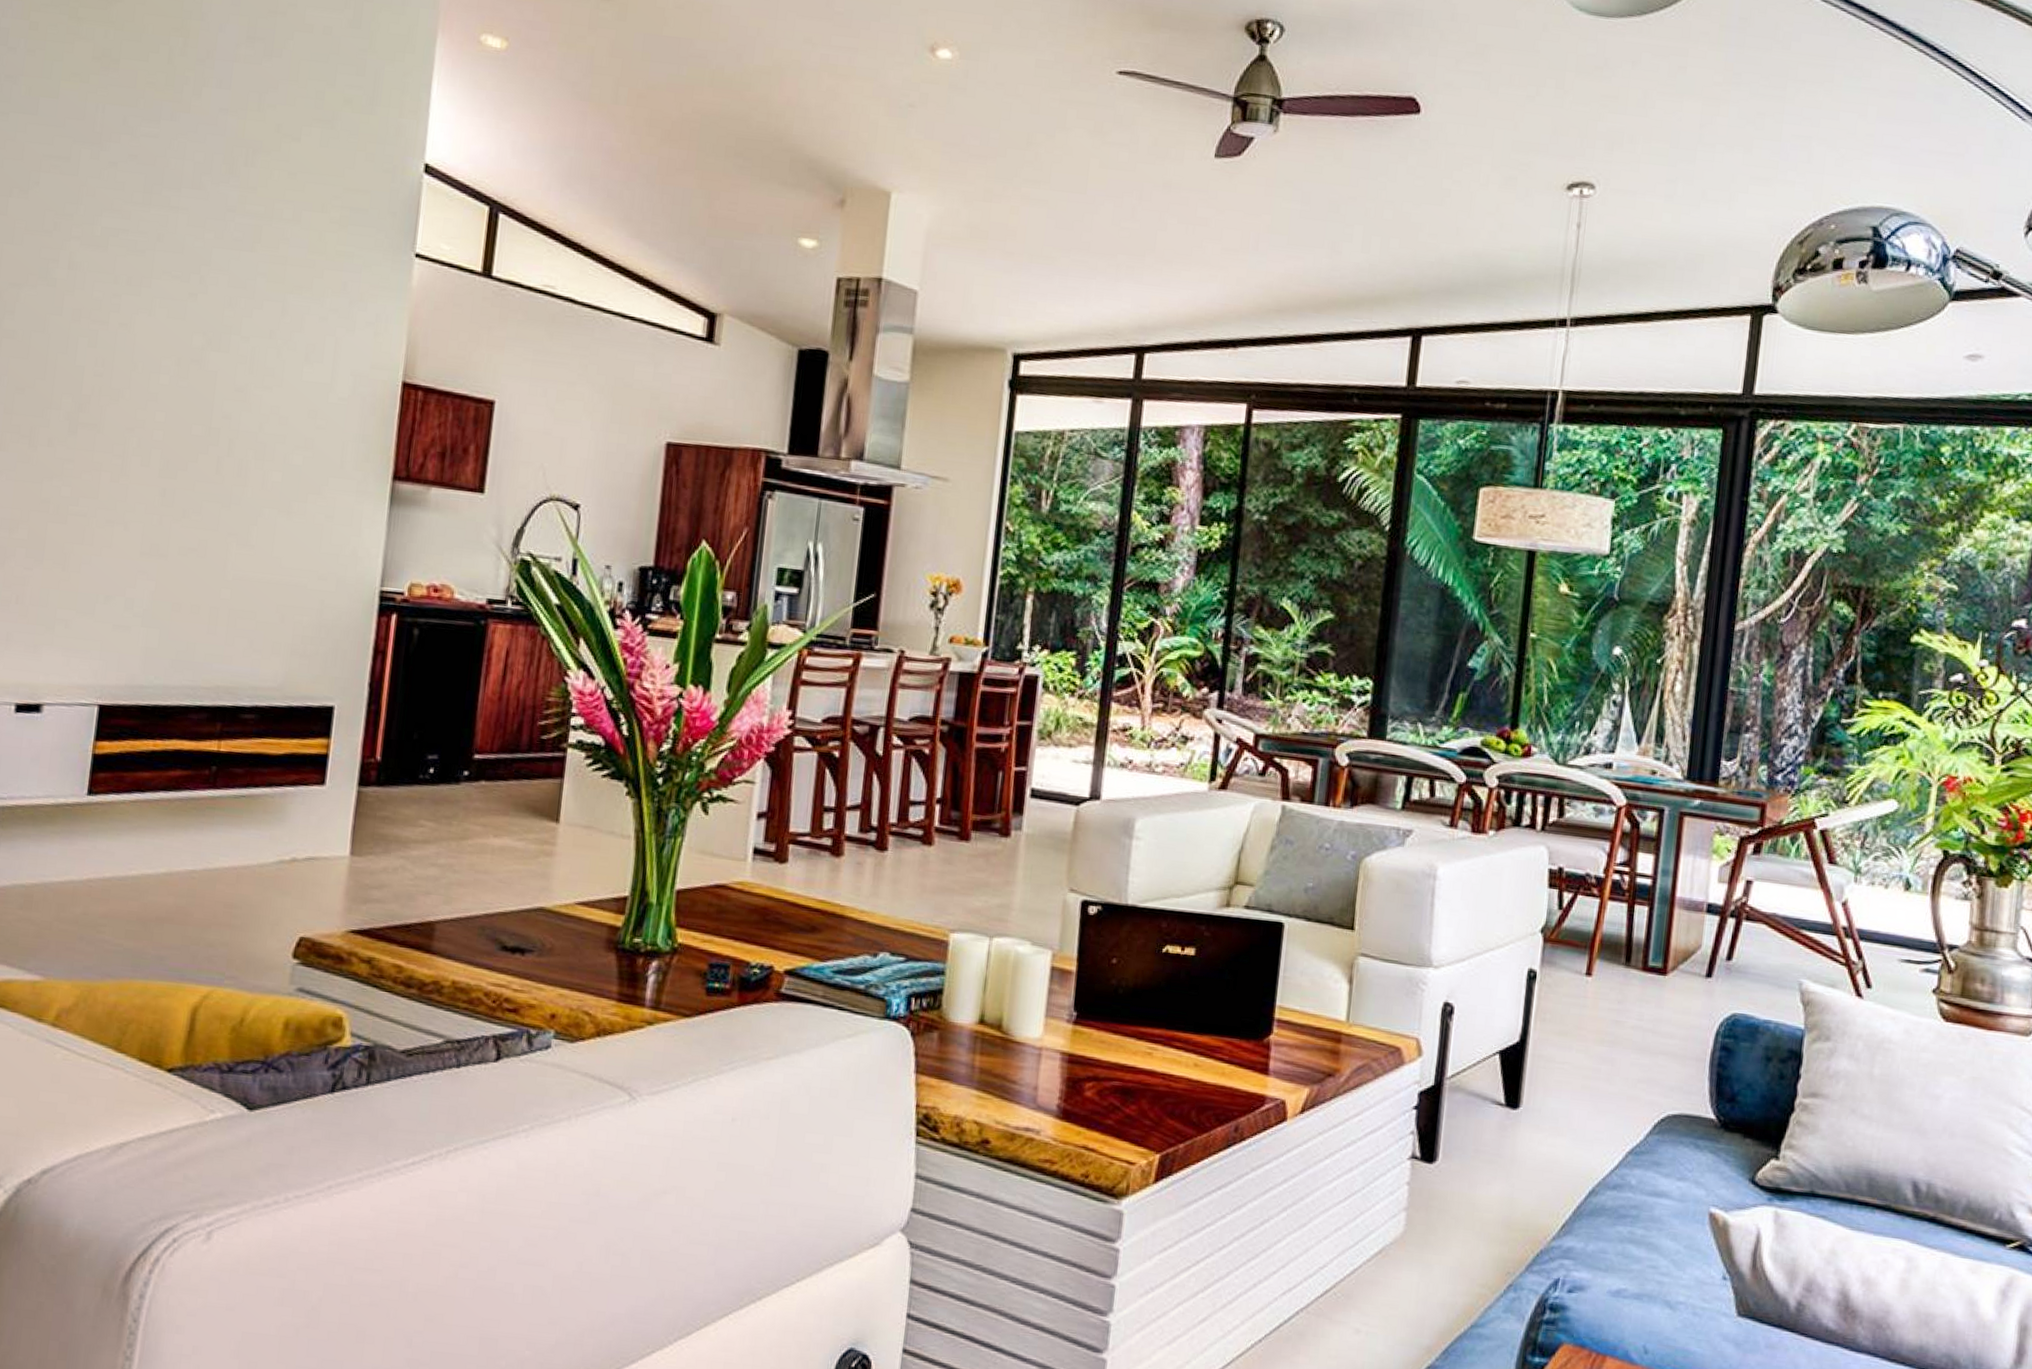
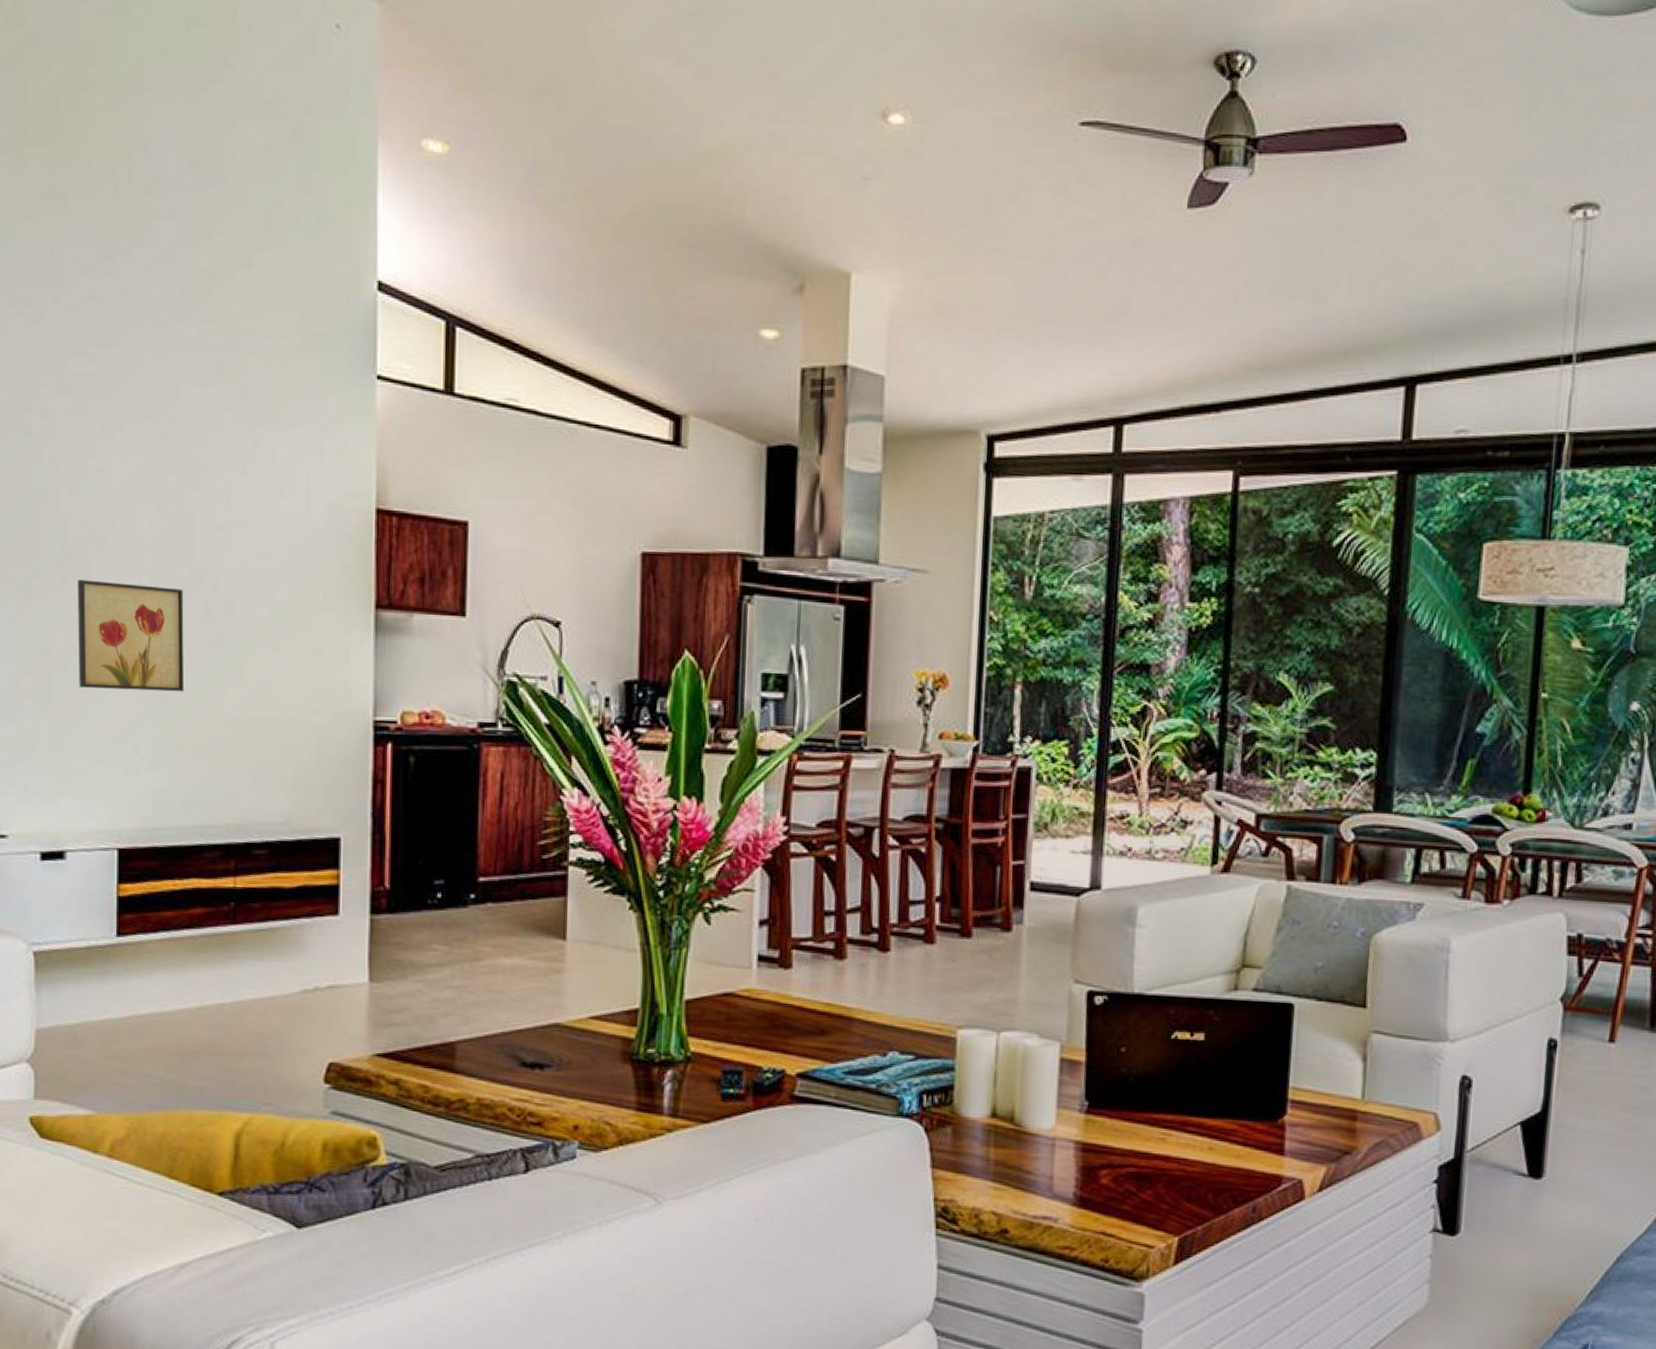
wall art: none [76,431,196,550] -> present [78,580,184,692]

